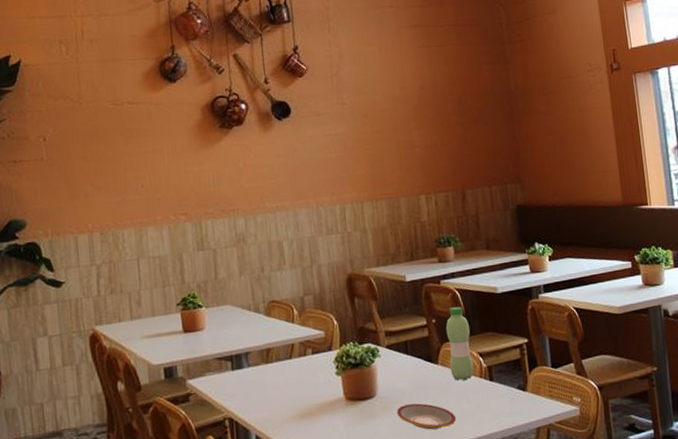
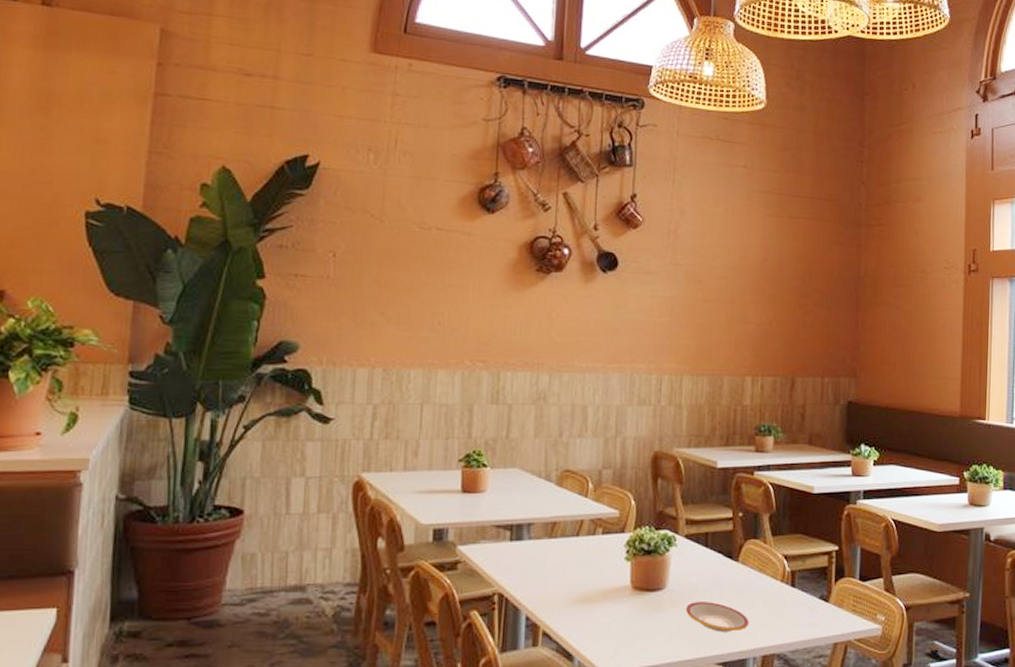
water bottle: present [445,307,474,381] -> none [750,503,778,583]

